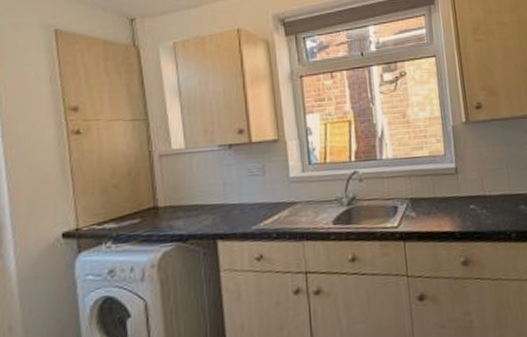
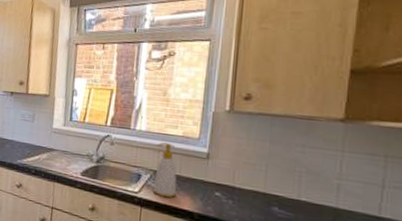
soap bottle: none [406,166,436,225] -> present [152,142,177,198]

